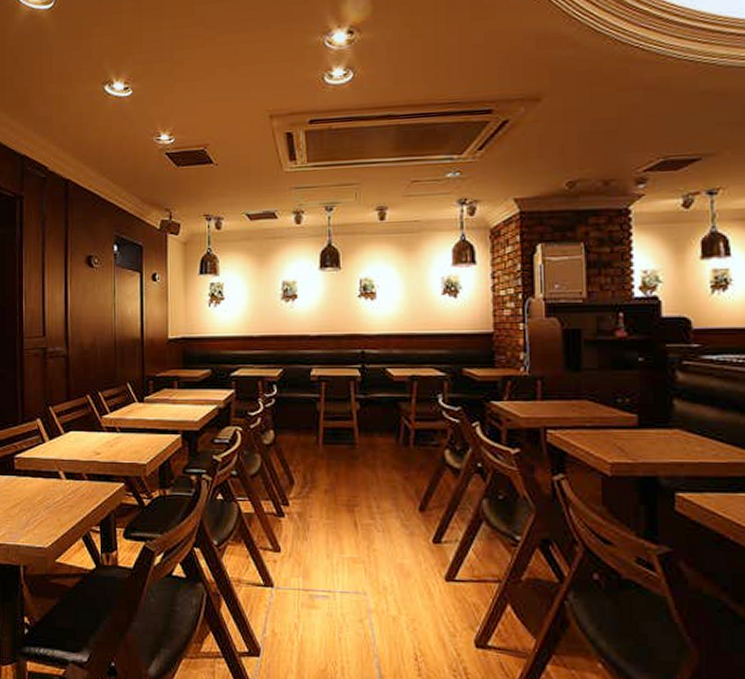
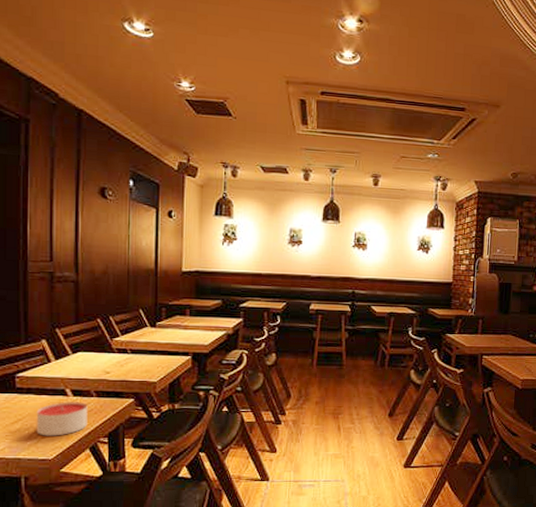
candle: none [33,485,80,523] -> present [36,402,88,436]

